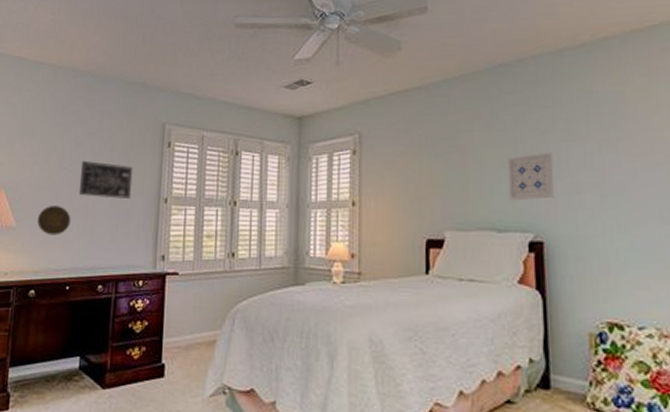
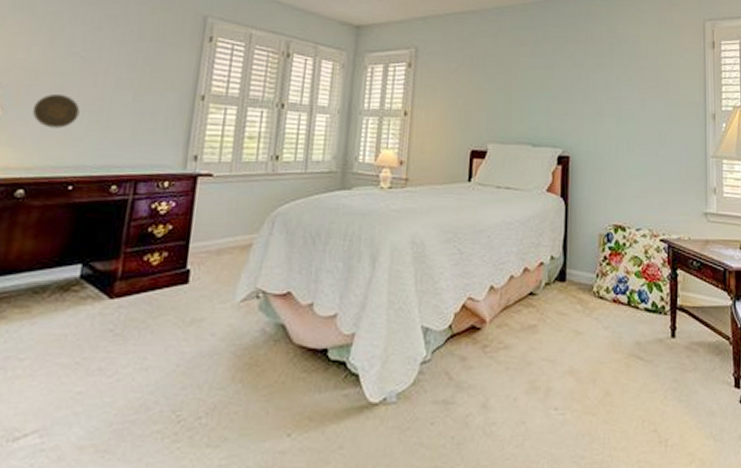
wall art: present [78,160,133,199] -> none [92,46,165,93]
wall art: present [508,152,554,201] -> none [545,80,583,120]

